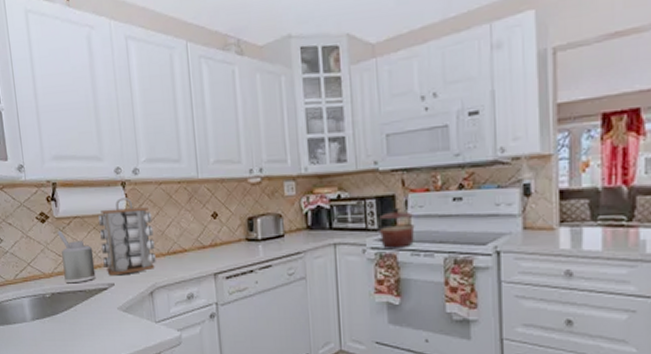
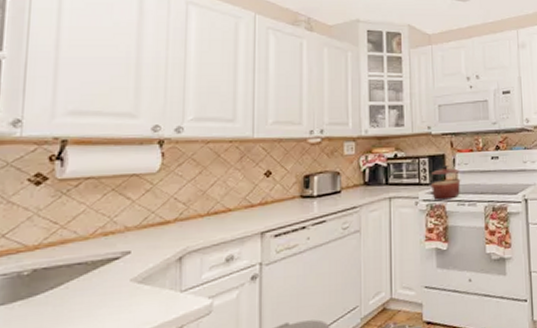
soap dispenser: present [57,230,96,284] -> none [57,193,107,256]
spice rack: present [97,198,156,276] -> none [117,157,193,243]

